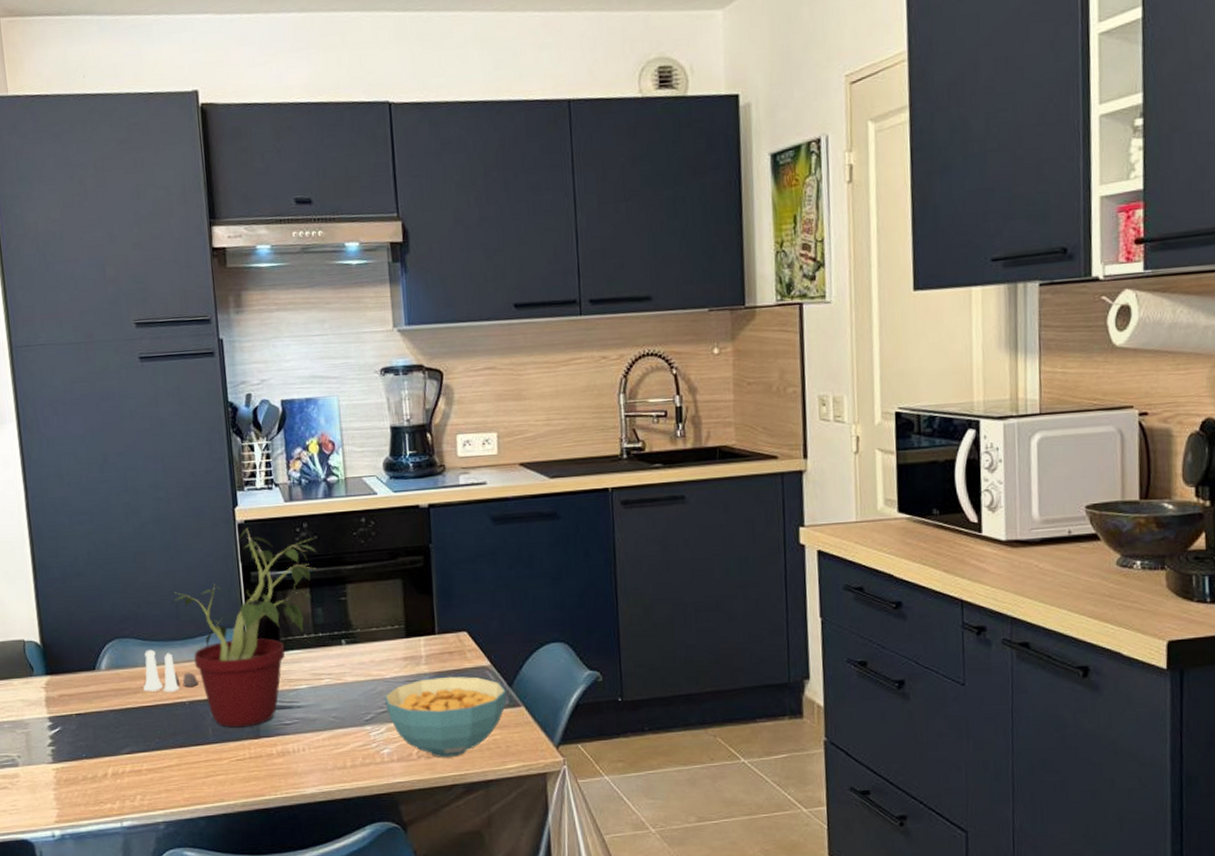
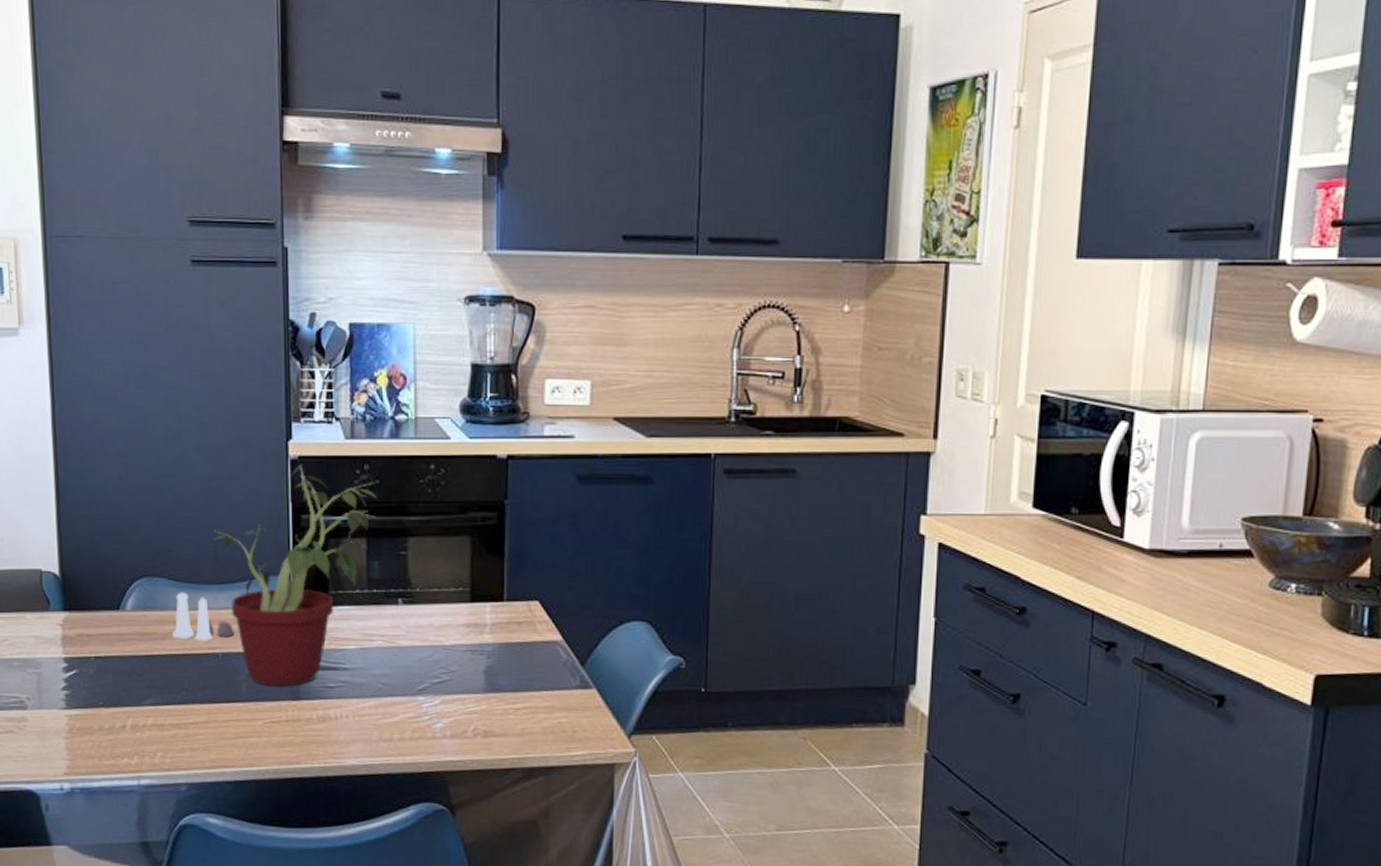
cereal bowl: present [383,676,506,757] -> none [440,649,577,738]

